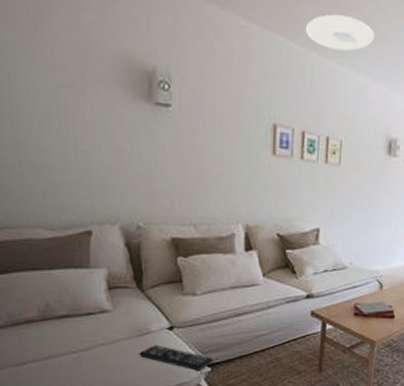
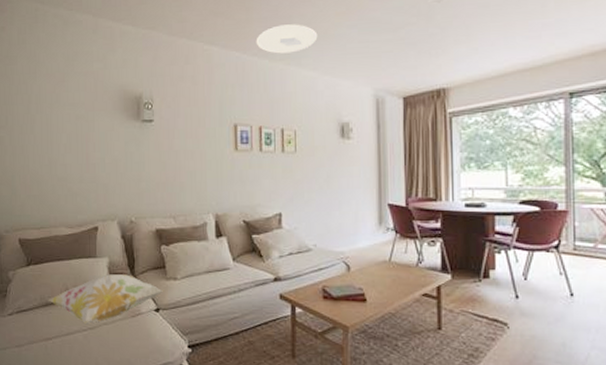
decorative pillow: none [19,288,180,345] -> present [48,274,164,324]
remote control: present [139,345,214,371] -> none [133,325,194,351]

